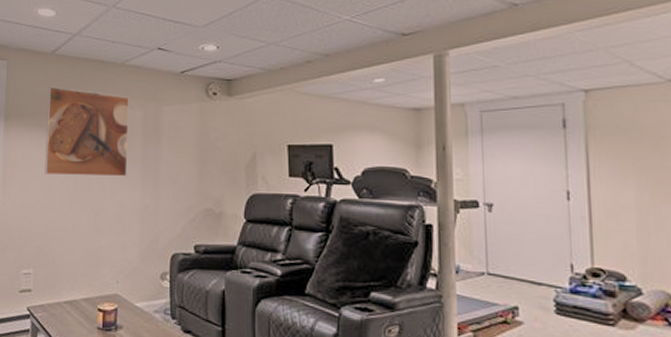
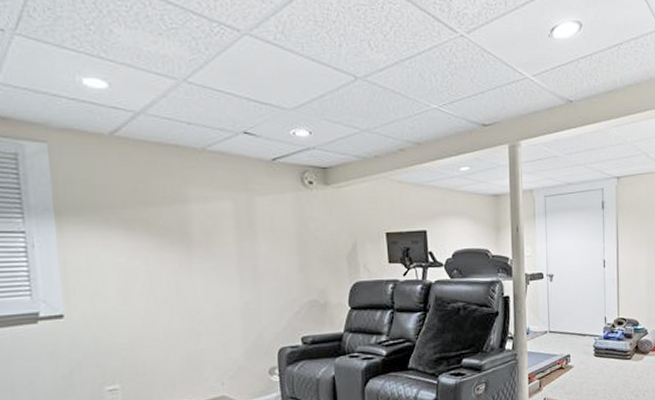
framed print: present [45,86,129,177] -> none [111,175,222,279]

